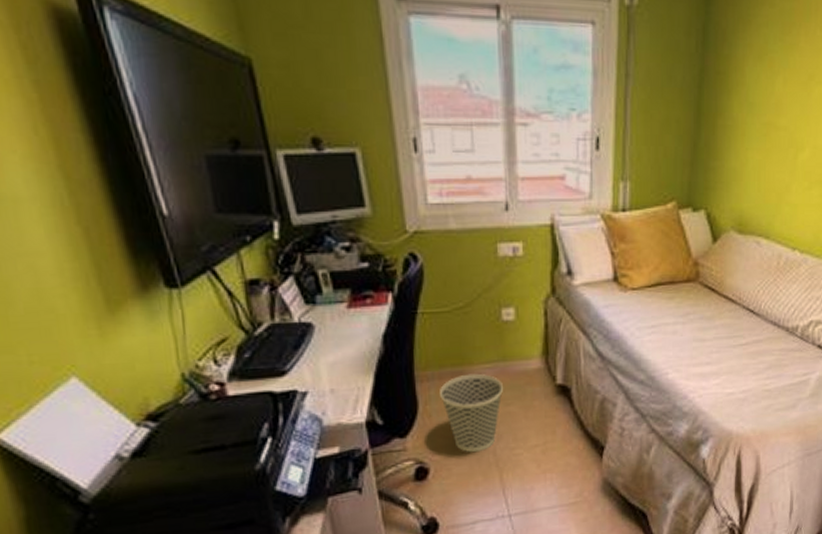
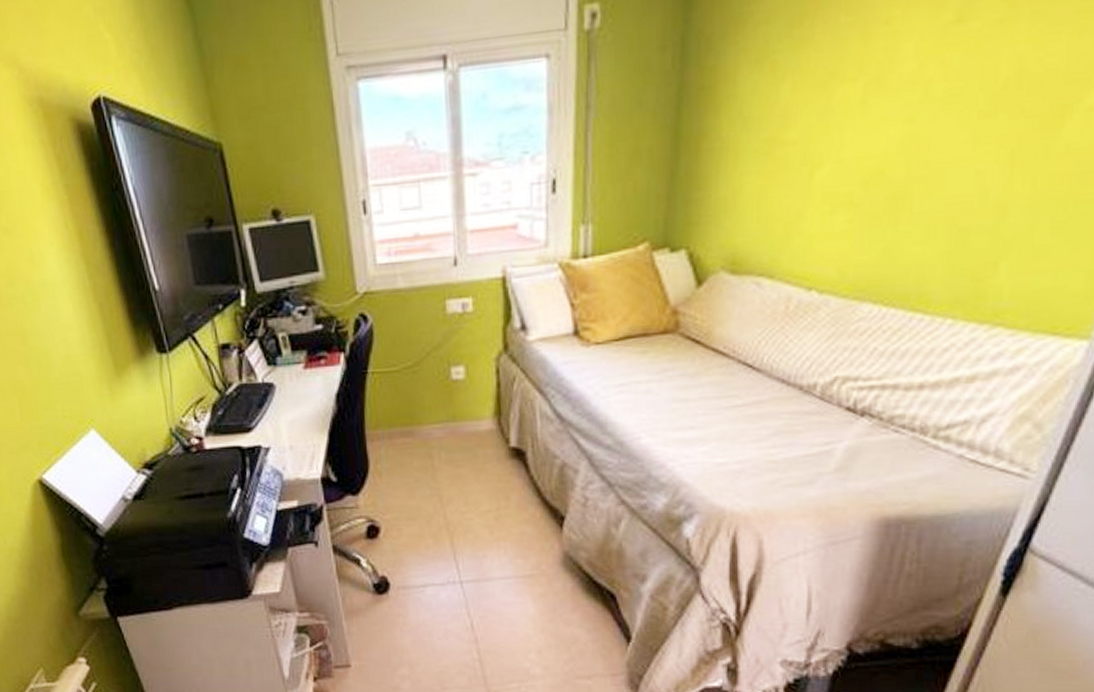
wastebasket: present [440,373,503,453] -> none [390,433,453,515]

